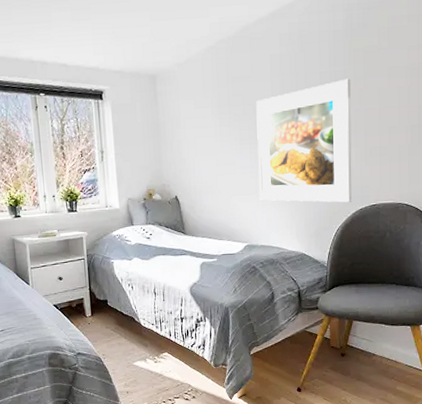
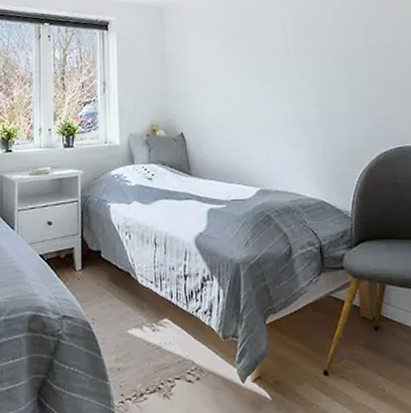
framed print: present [256,78,352,203] -> none [267,14,374,144]

